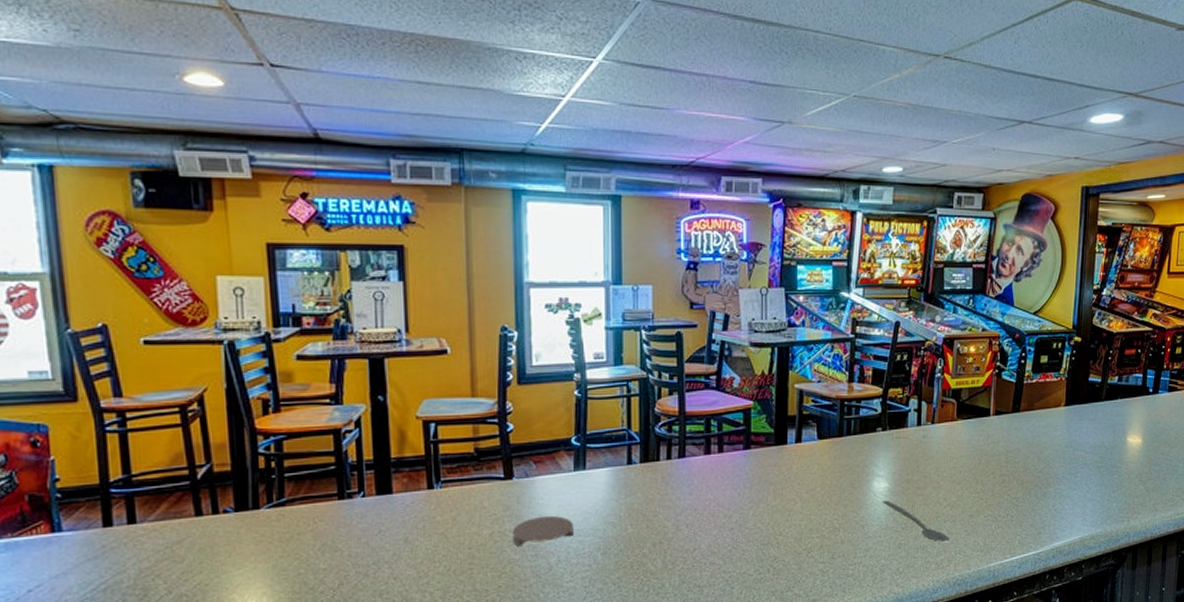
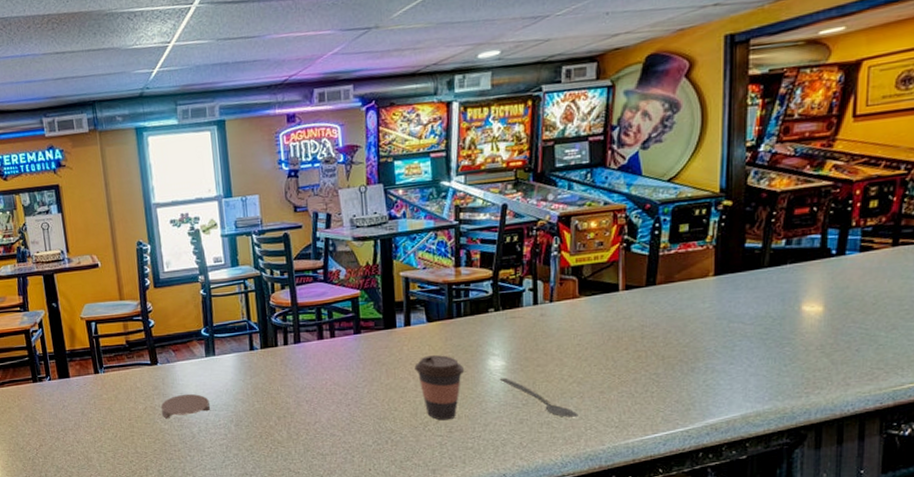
coffee cup: none [802,475,851,546] -> present [414,355,465,421]

